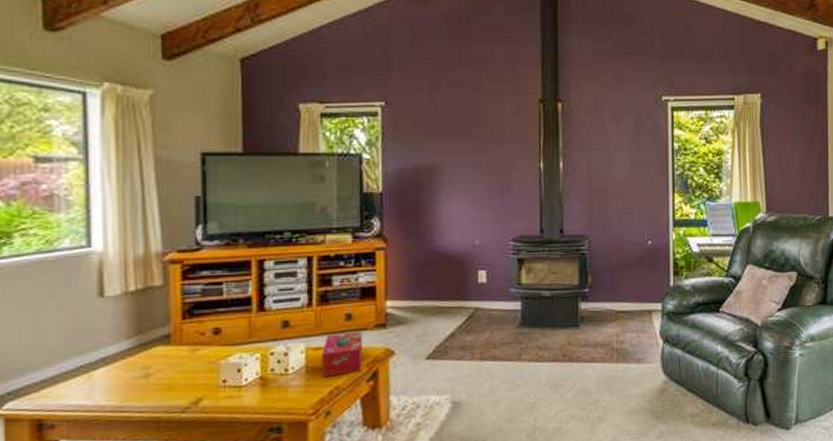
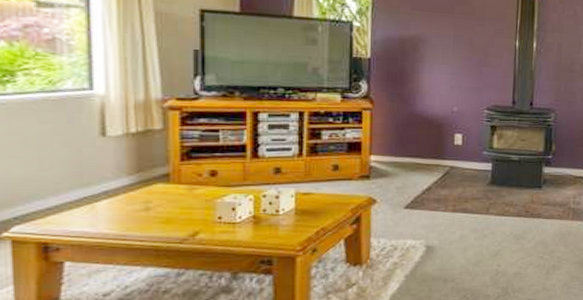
tissue box: present [321,331,363,377] -> none [309,181,348,219]

